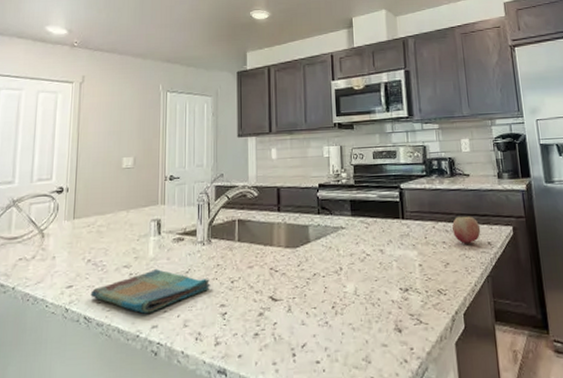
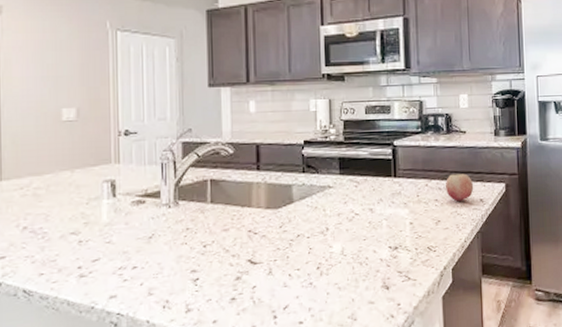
dish towel: present [90,269,211,314] -> none [29,235,179,284]

